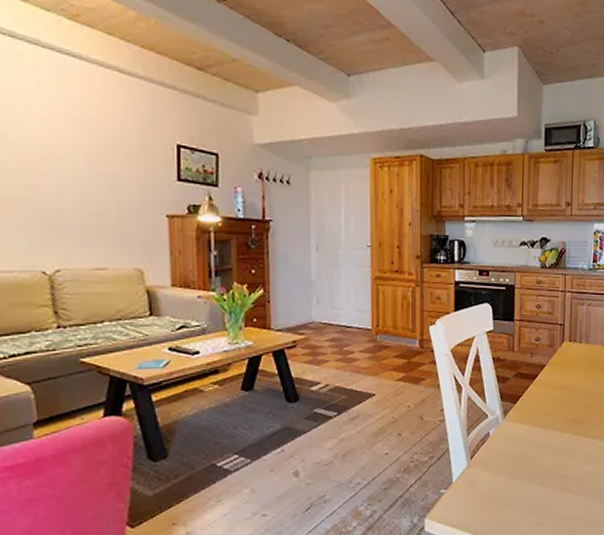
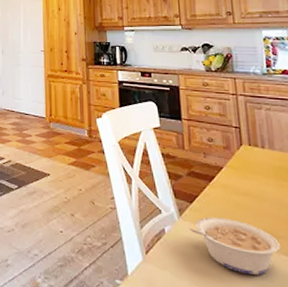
legume: none [511,413,583,459] -> present [189,217,281,275]

